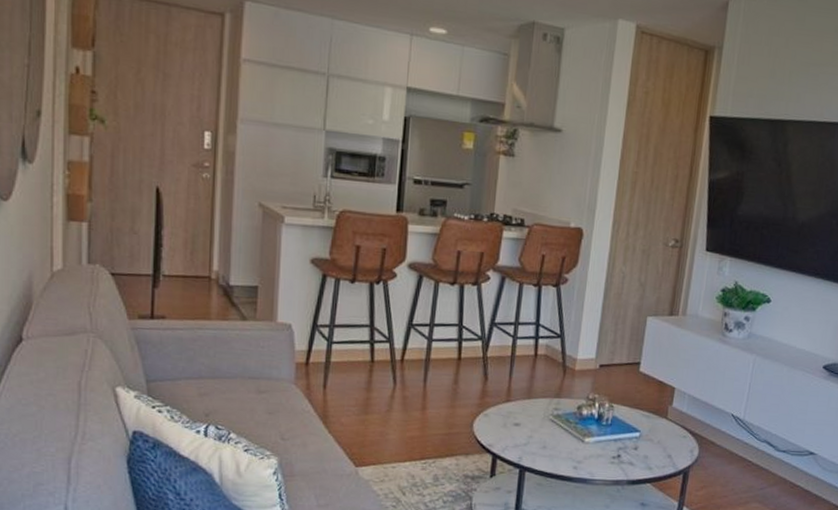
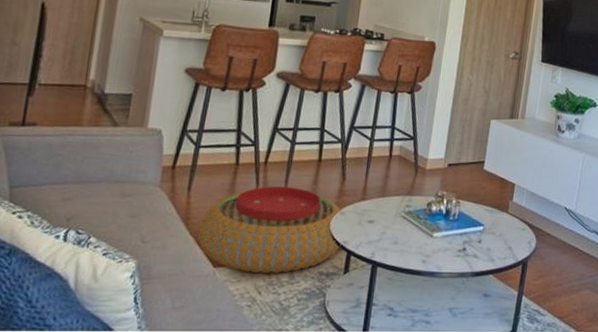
pouf: none [336,385,486,476] -> present [197,186,343,274]

